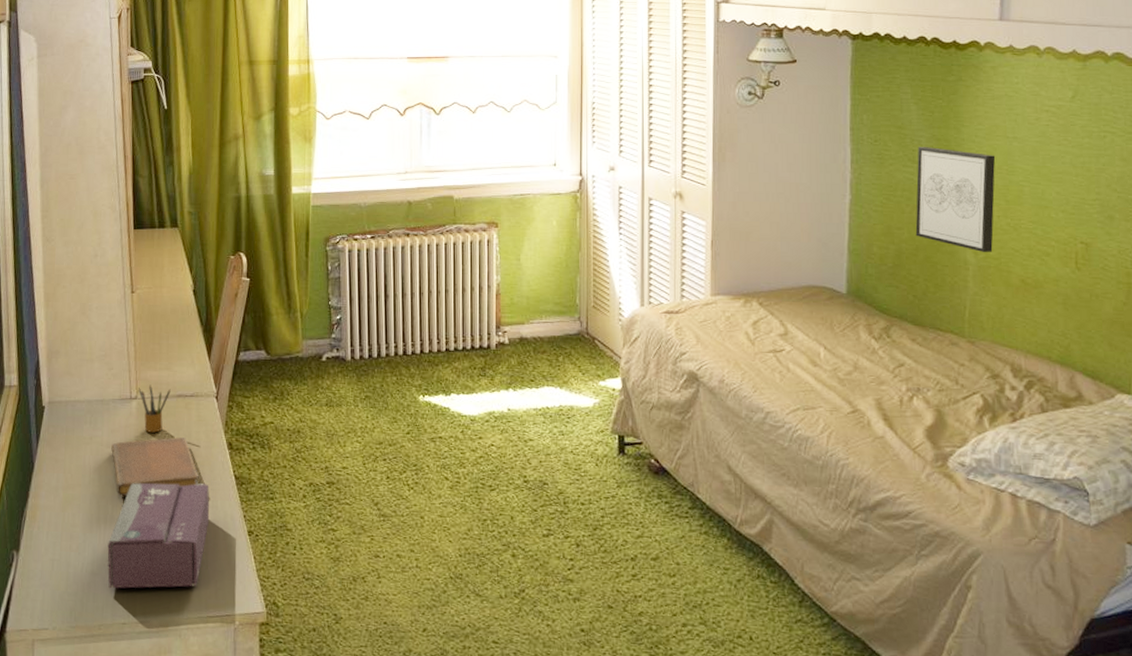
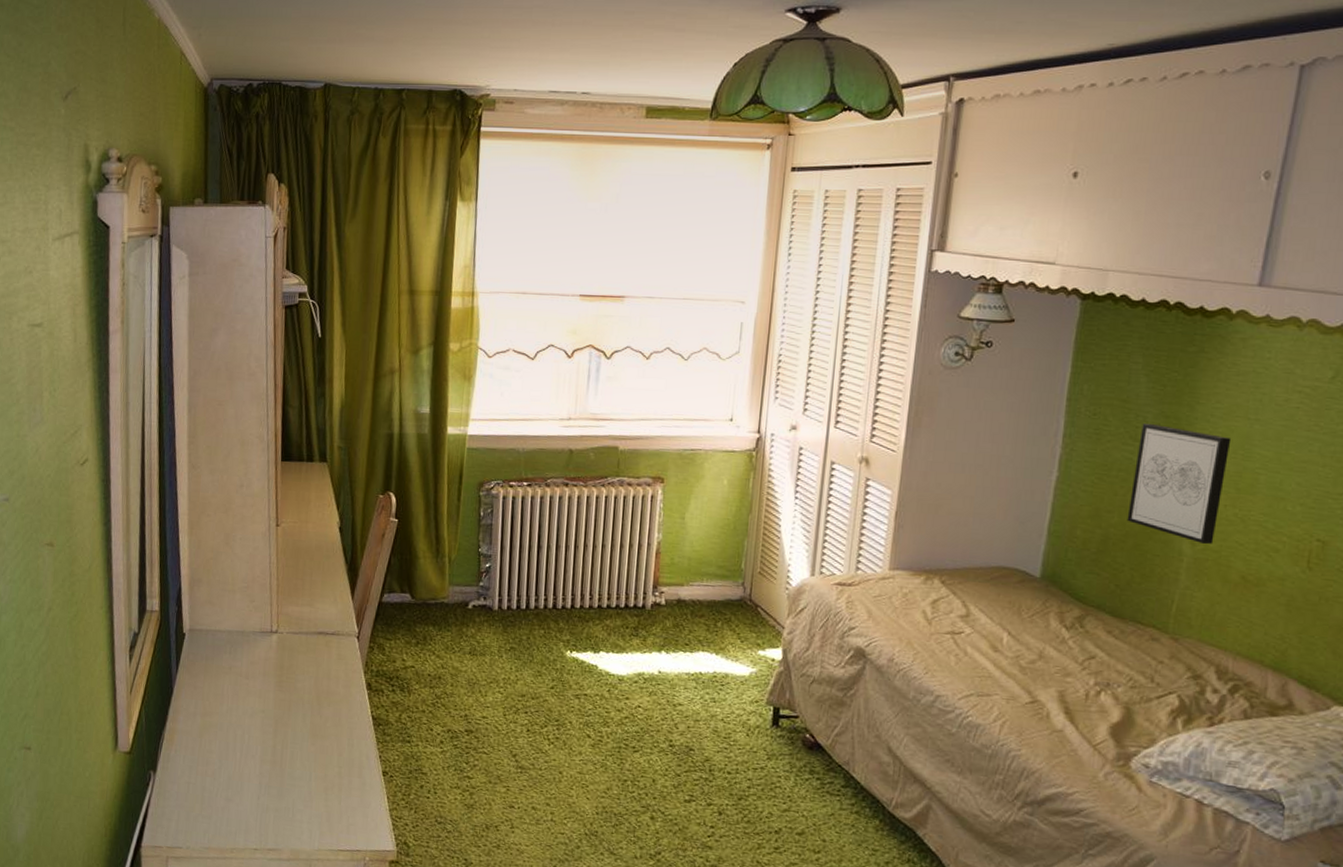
tissue box: present [107,483,210,589] -> none [242,715,346,820]
notebook: present [111,437,199,497] -> none [250,673,337,728]
pencil box: present [139,384,171,433] -> none [279,619,312,668]

